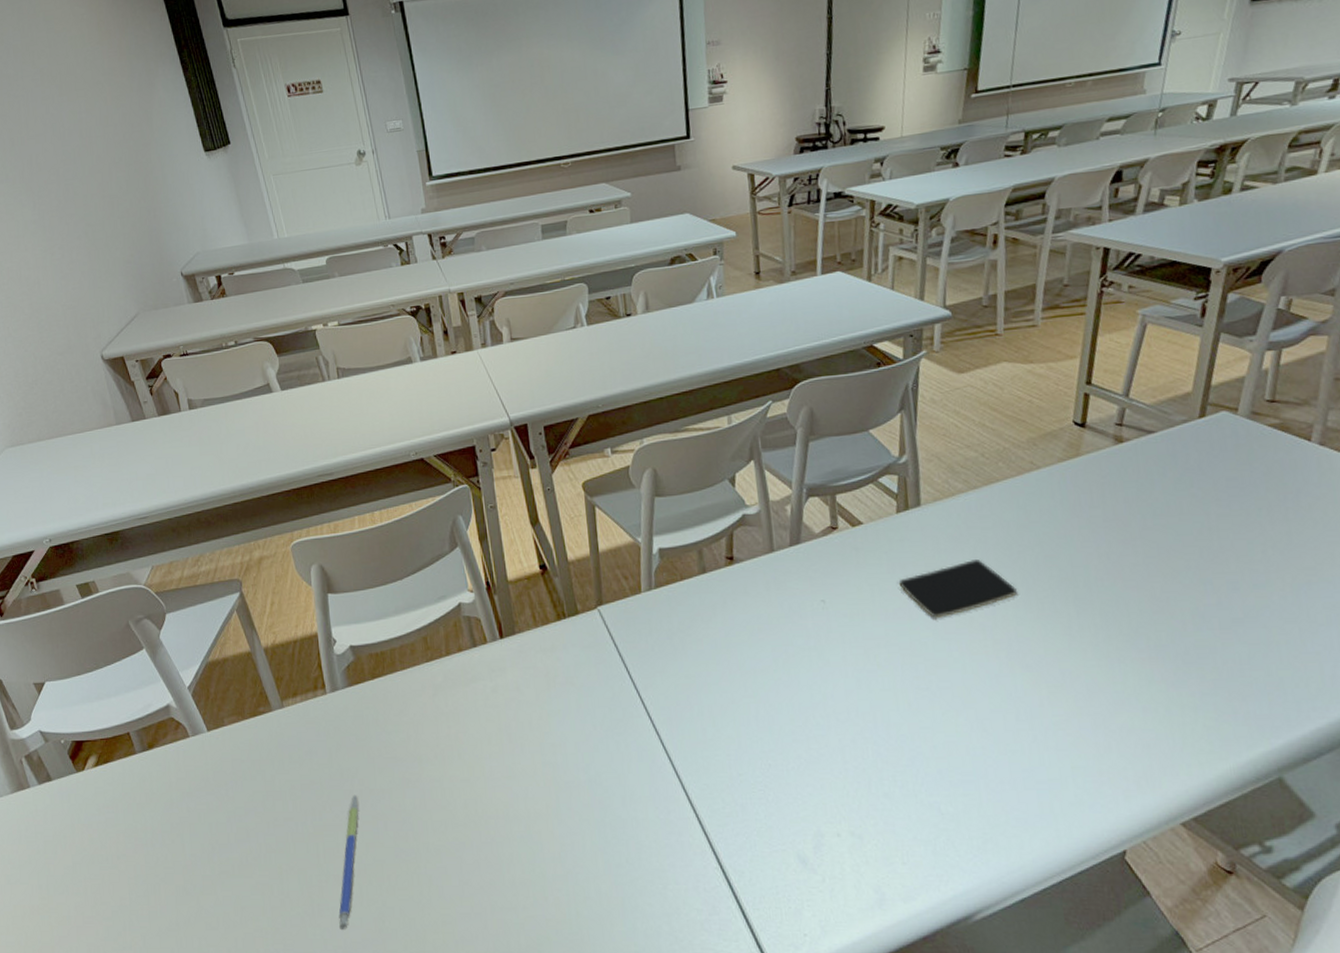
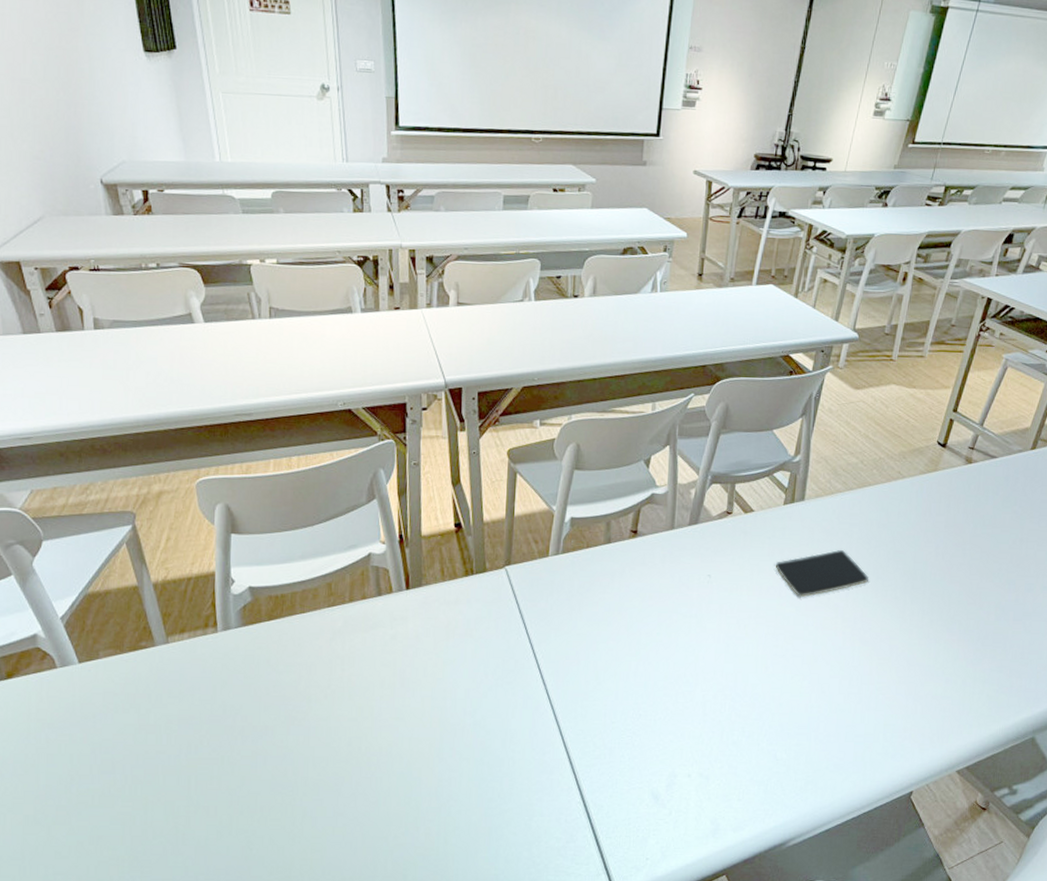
pen: present [339,794,358,929] -> none [204,730,238,857]

